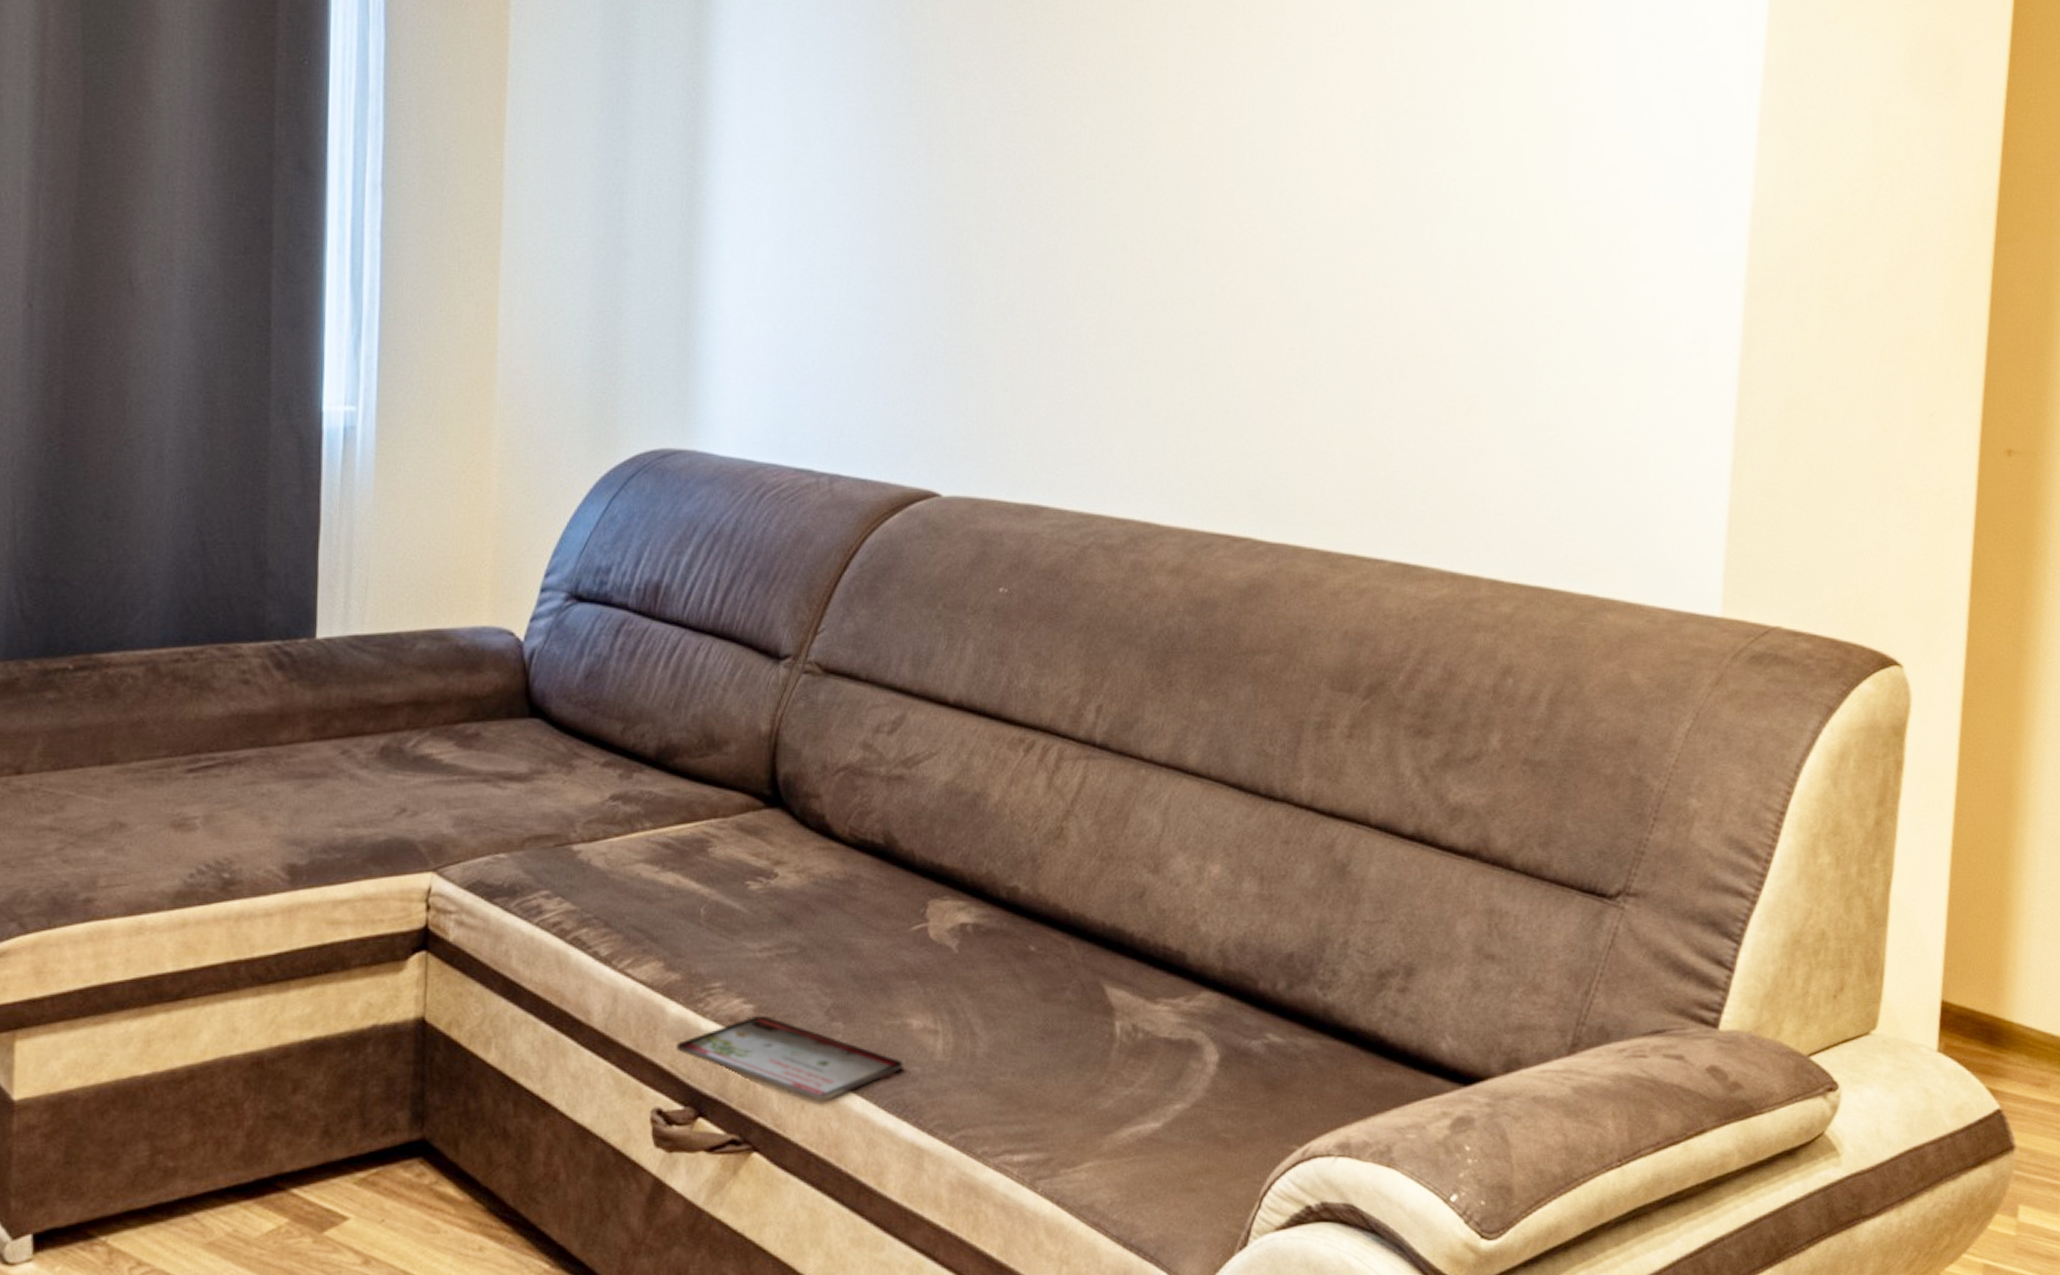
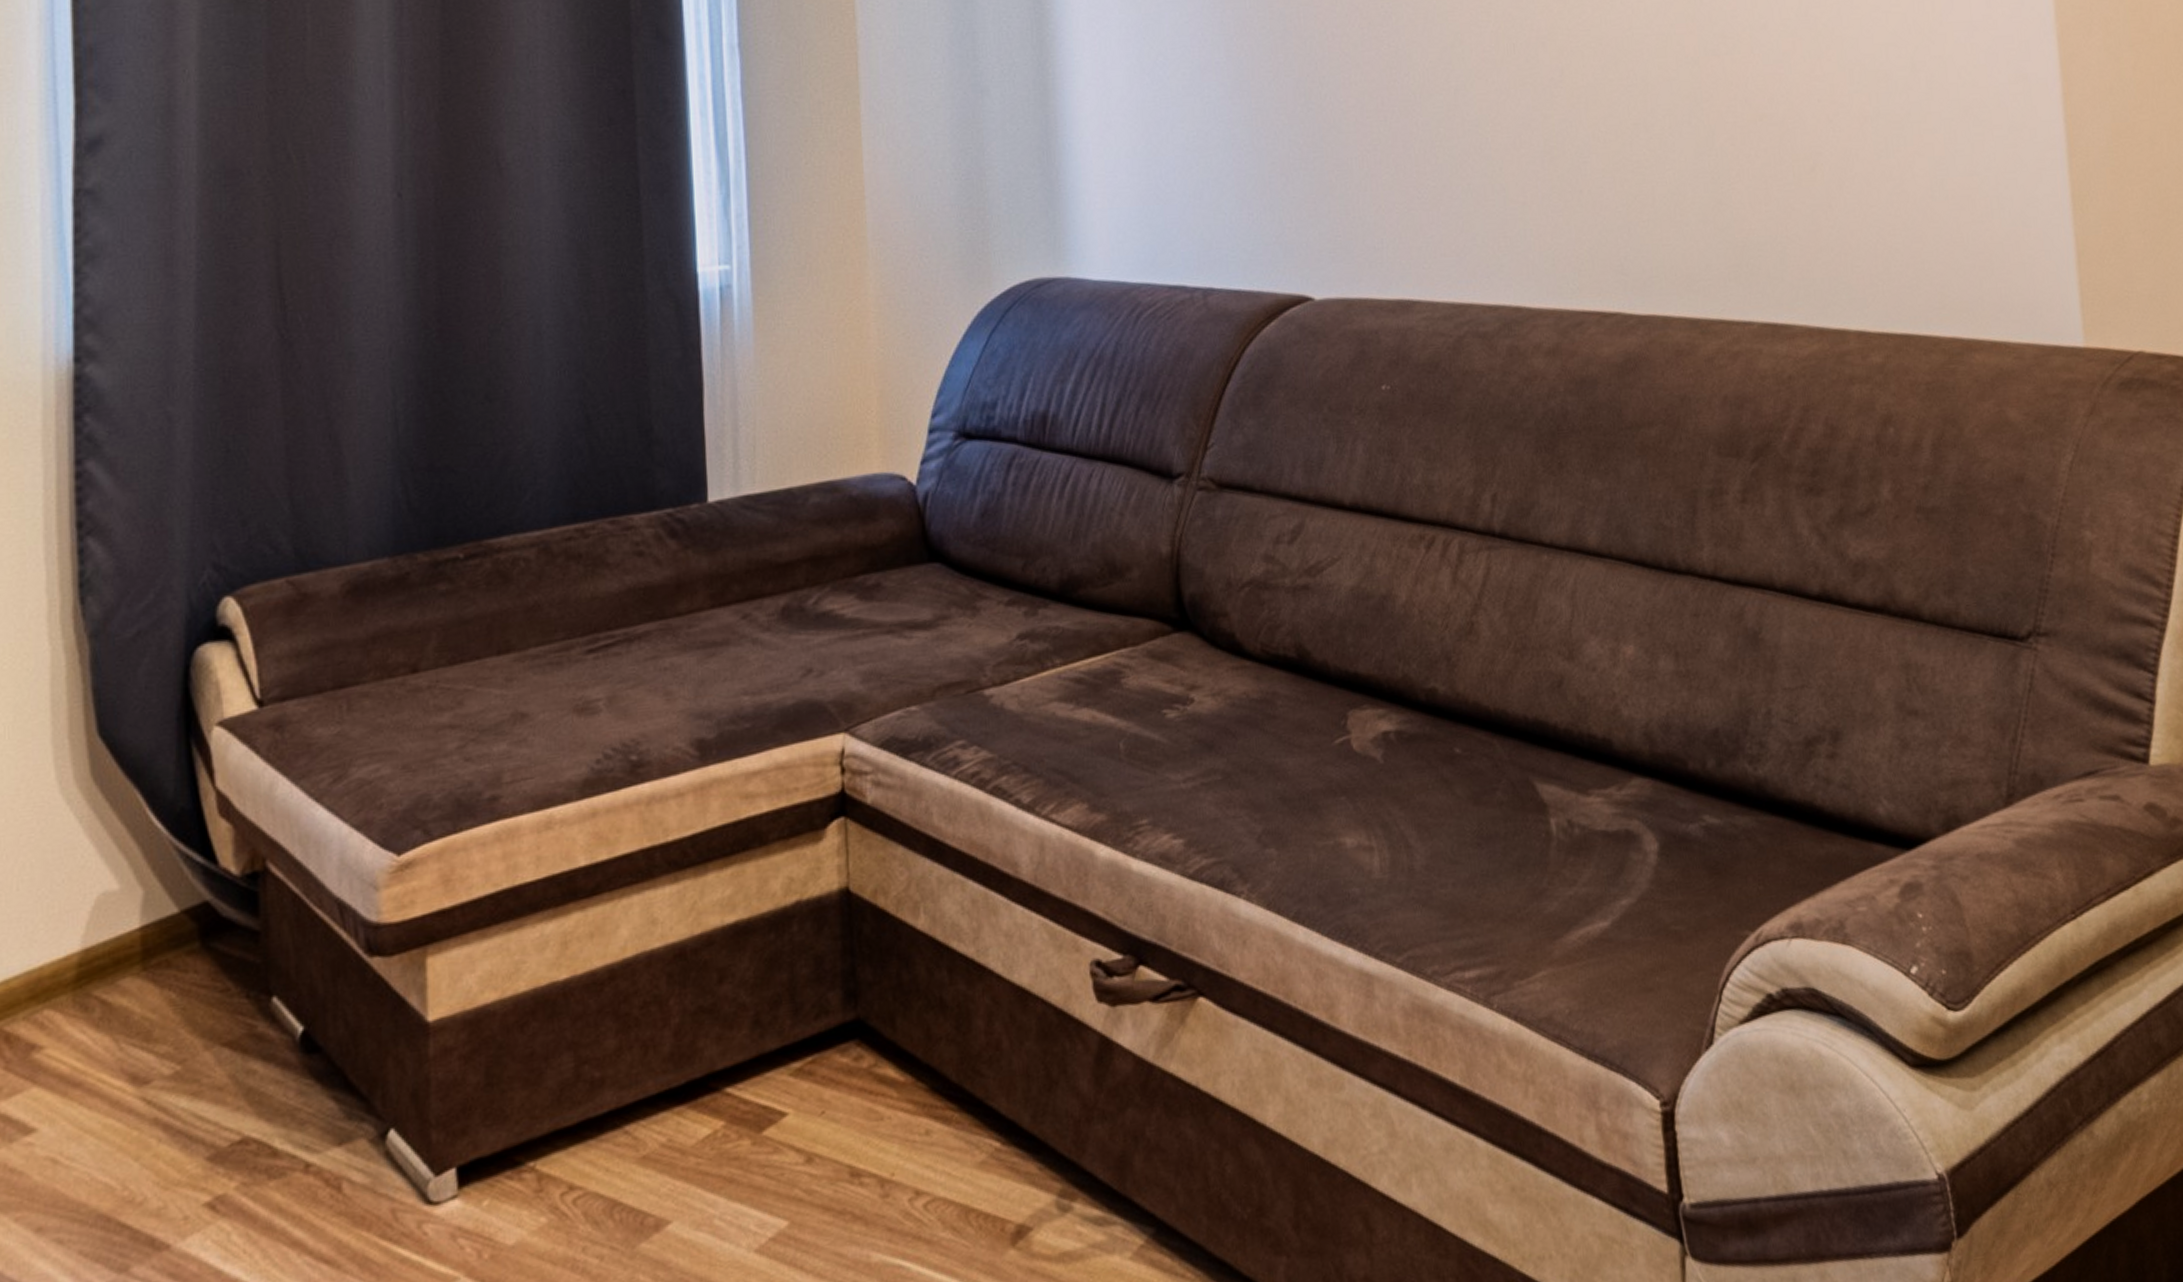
tablet: present [676,1015,903,1102] -> none [1109,849,1342,936]

